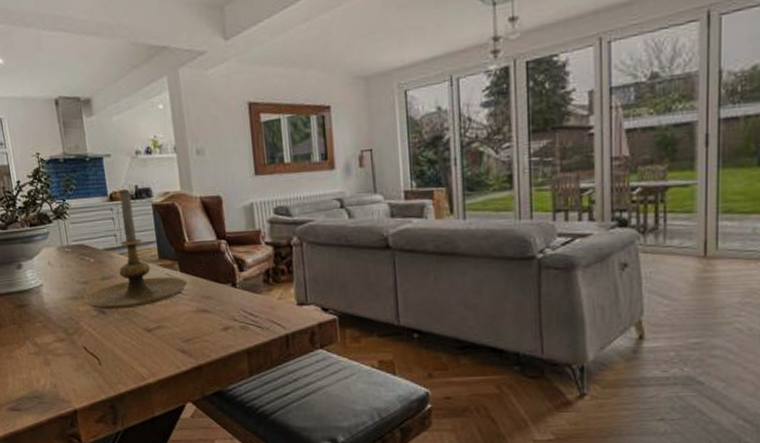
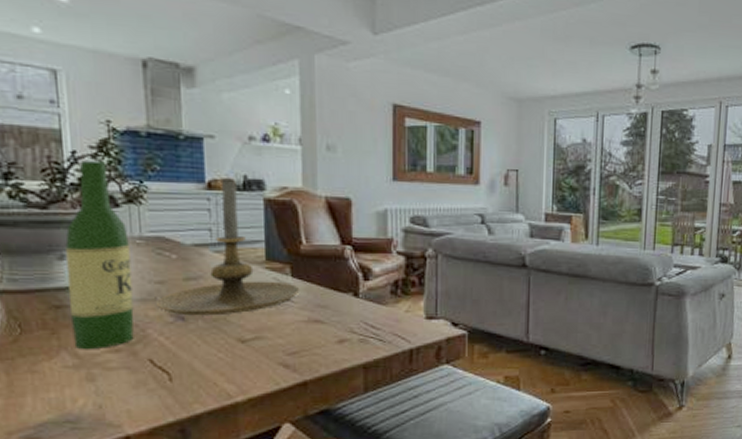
wine bottle: none [20,187,72,340] -> present [65,161,134,350]

